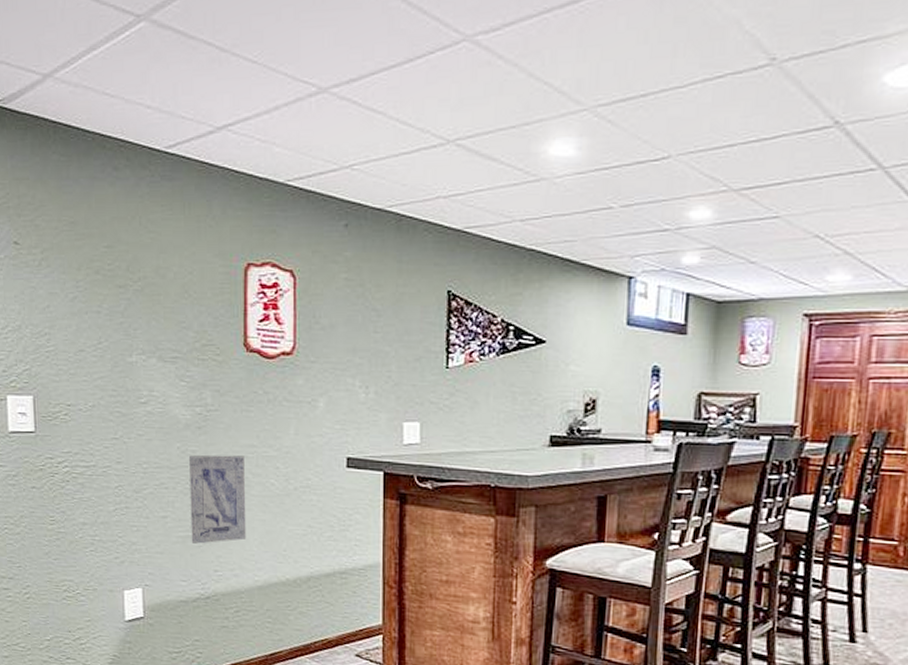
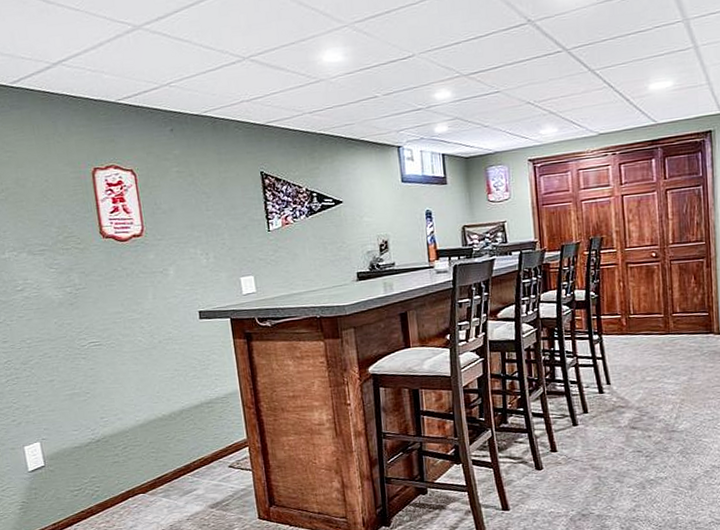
wall art: present [189,454,246,544] -> none [66,322,125,399]

